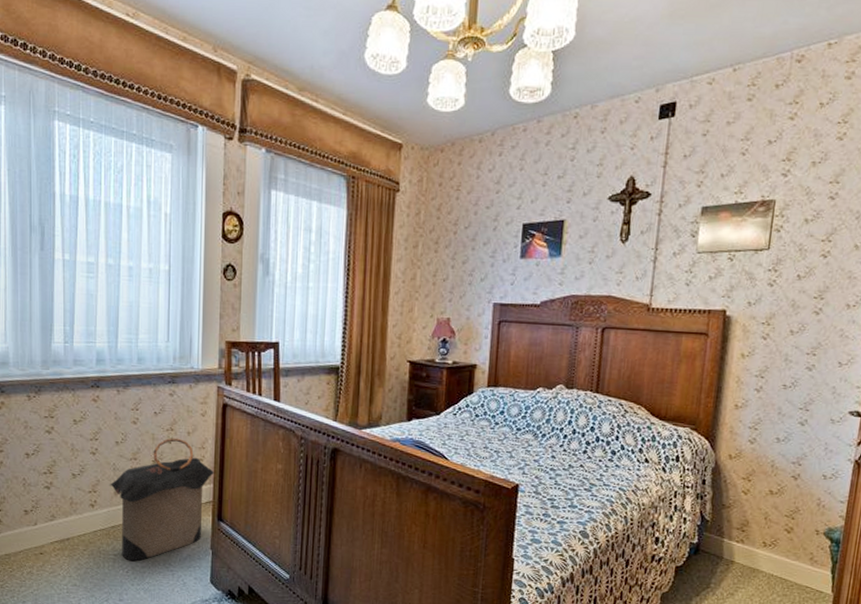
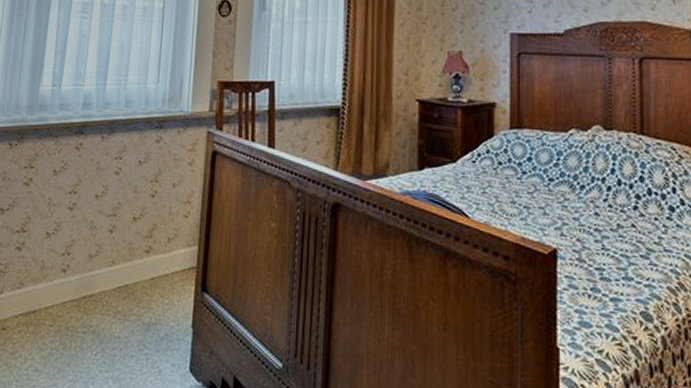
laundry hamper: present [109,438,214,562] -> none [84,190,200,342]

